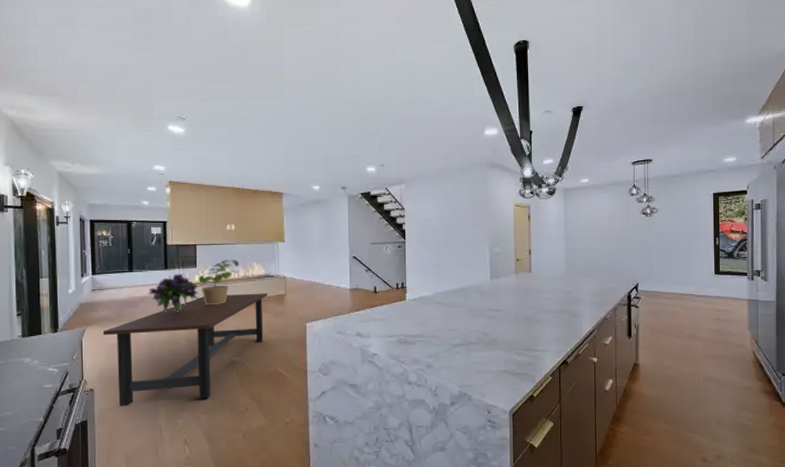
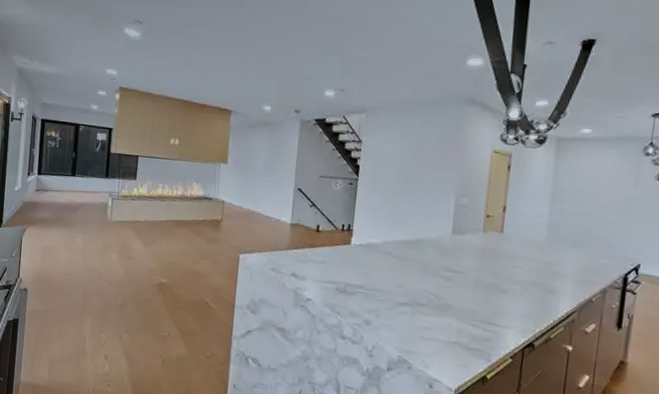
dining table: present [102,293,268,406] -> none [41,210,204,318]
bouquet: present [148,274,201,313] -> none [87,184,137,225]
potted plant: present [198,260,239,305] -> none [136,175,179,222]

